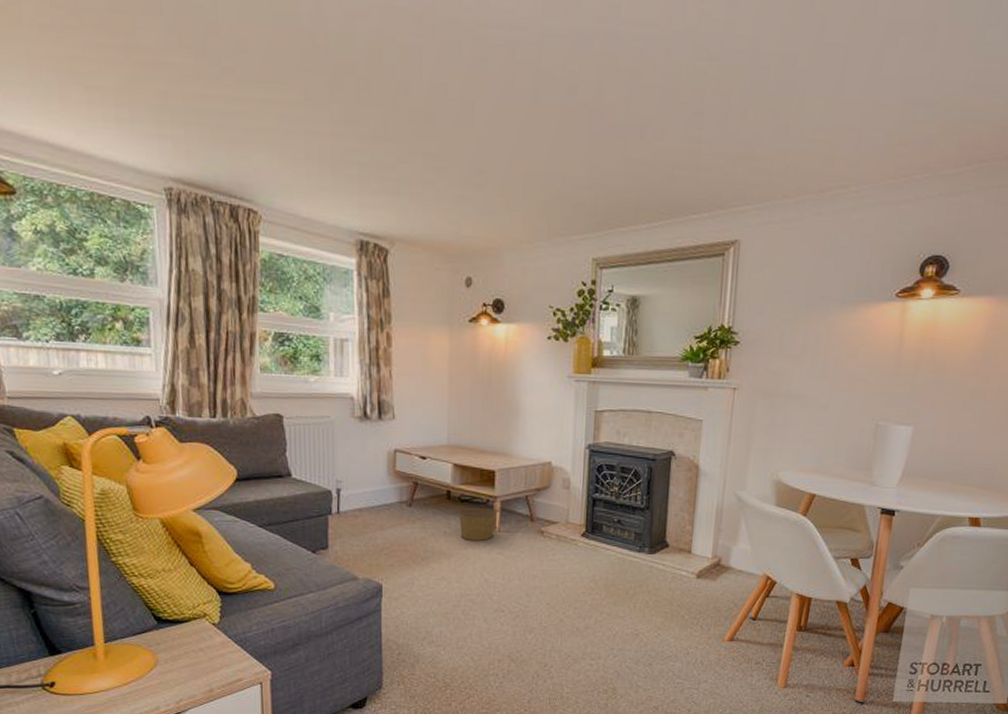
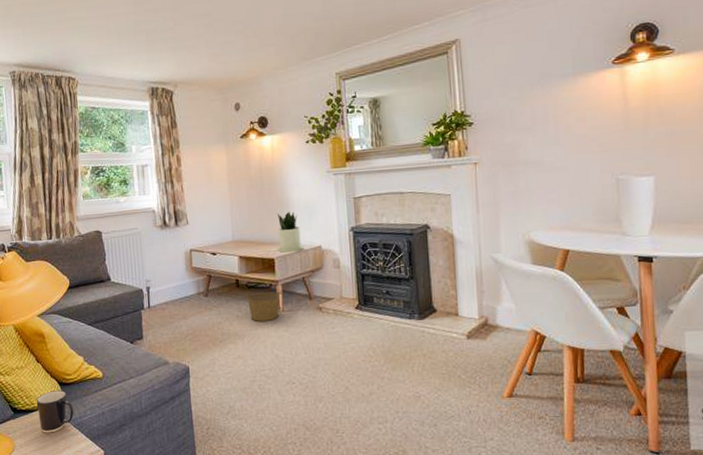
mug: none [187,600,236,648] -> present [36,390,74,433]
planter: none [499,417,531,465] -> present [277,211,304,252]

